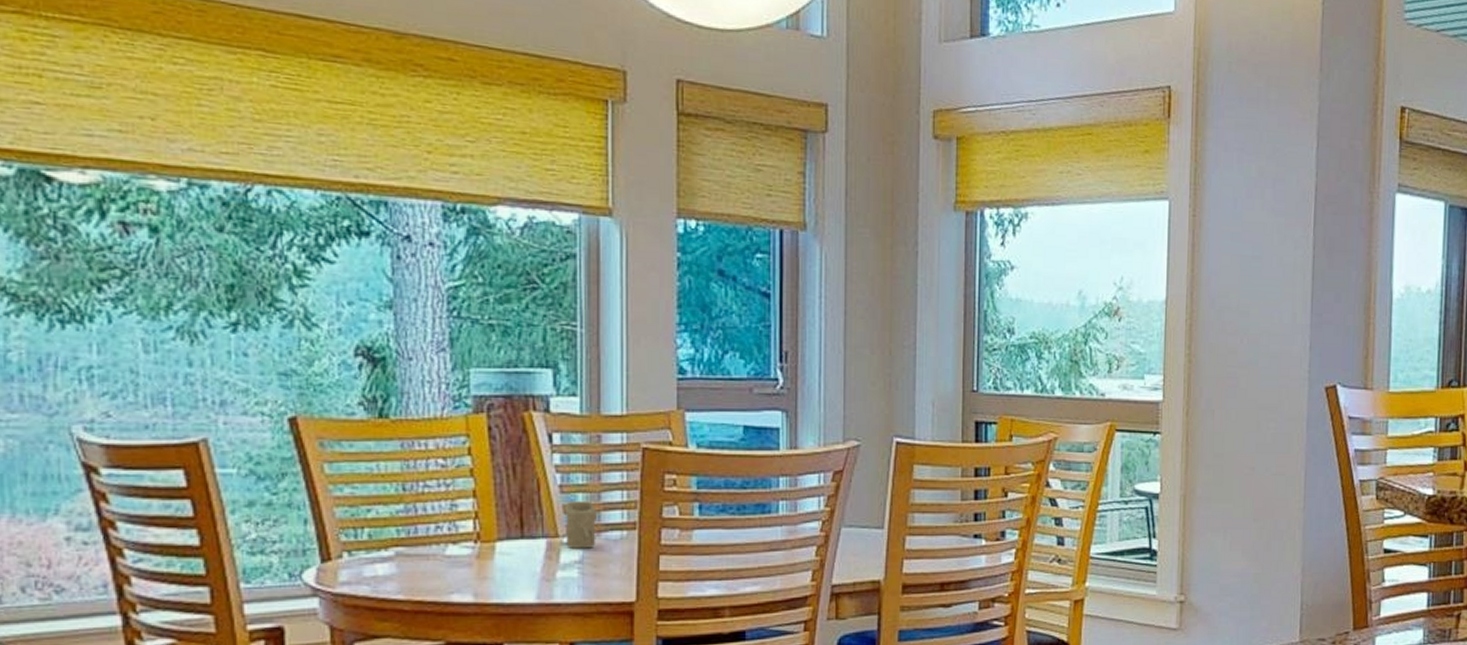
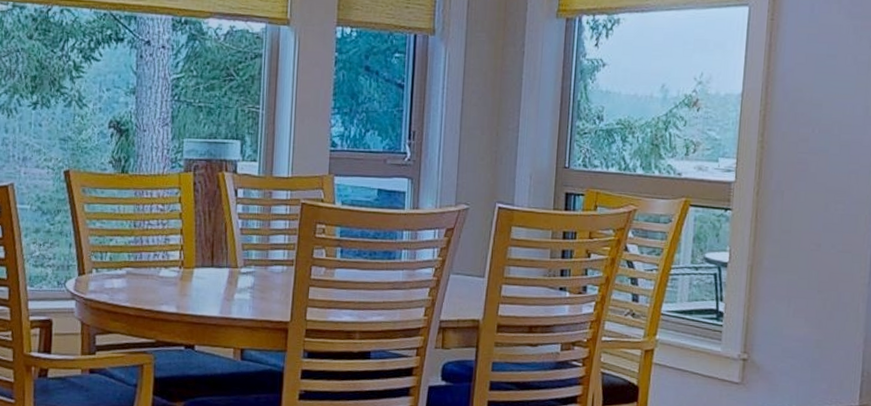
candle: present [564,500,598,548] -> none [242,241,267,278]

